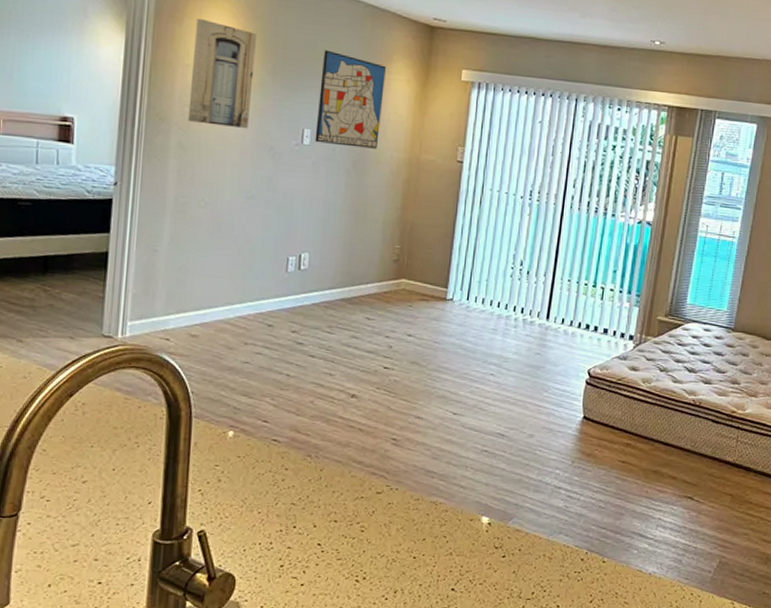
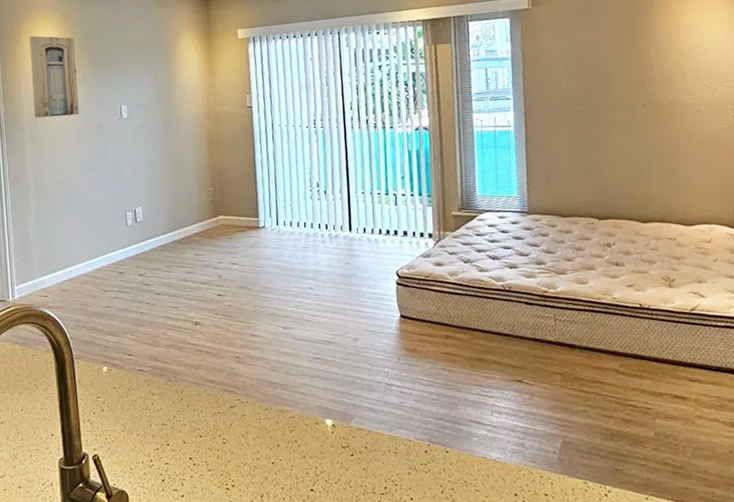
wall art: present [315,49,386,149] -> none [126,38,180,115]

